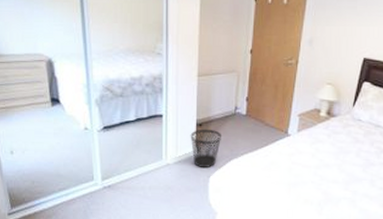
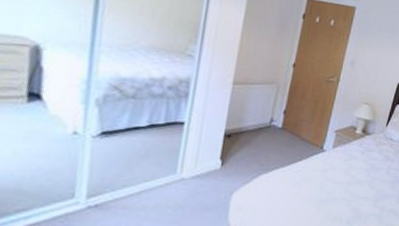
wastebasket: present [190,129,222,167] -> none [215,140,253,183]

